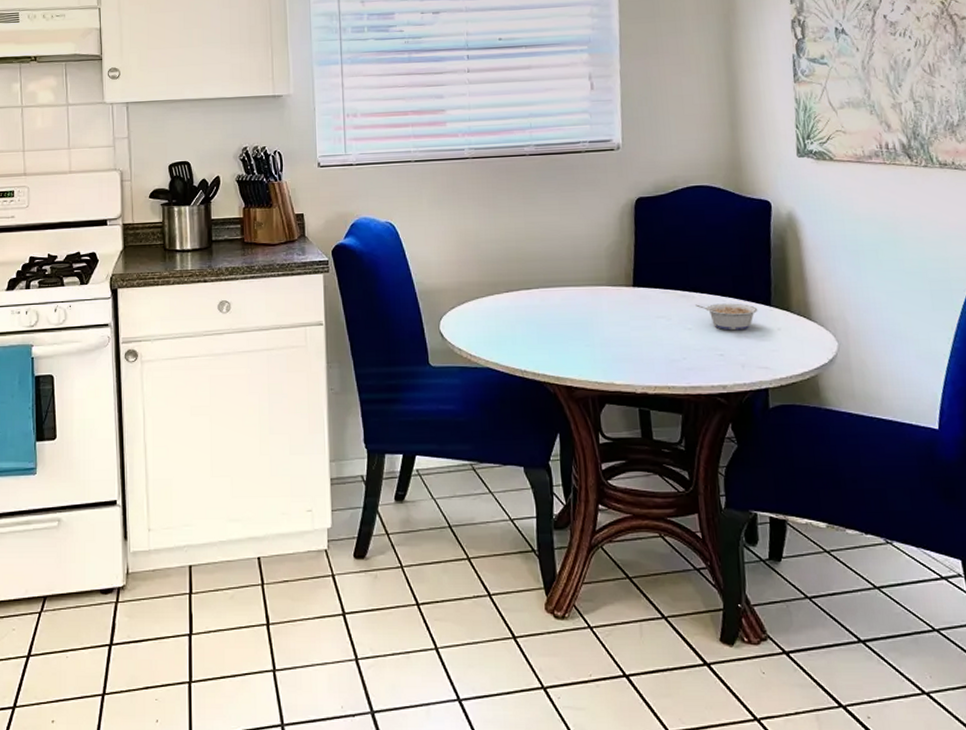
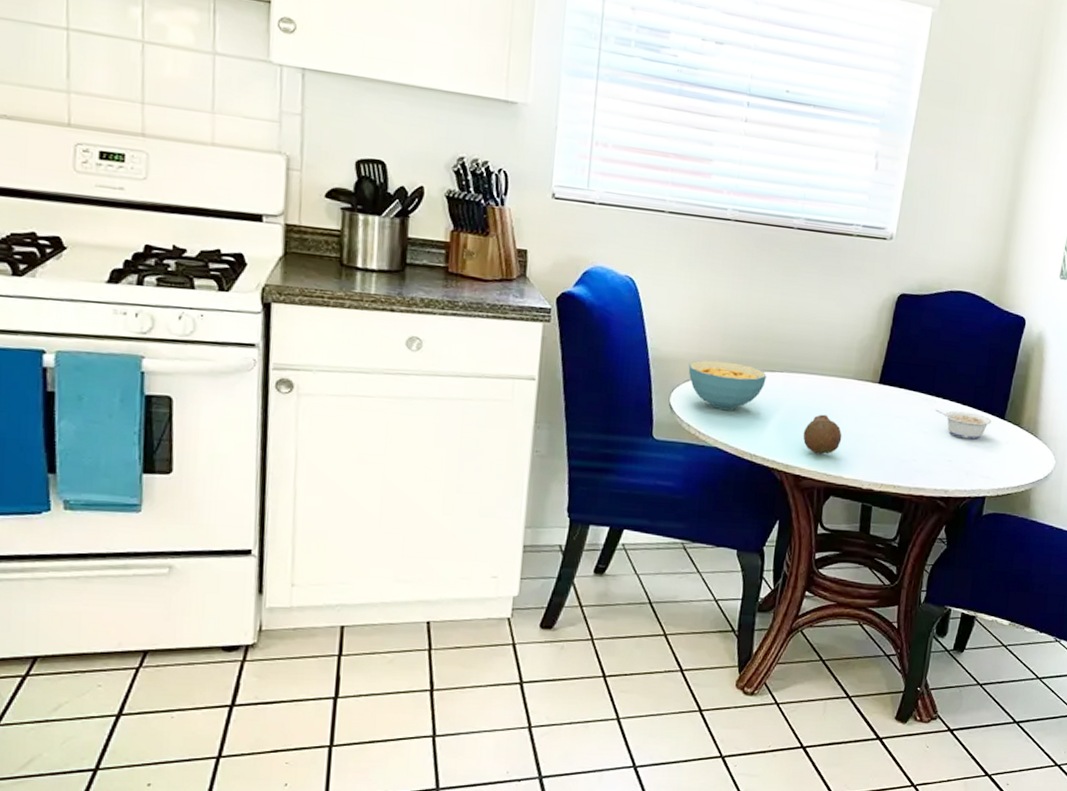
cereal bowl: none [451,285,524,331] -> present [688,360,767,410]
fruit: none [567,323,607,363] -> present [803,414,842,454]

